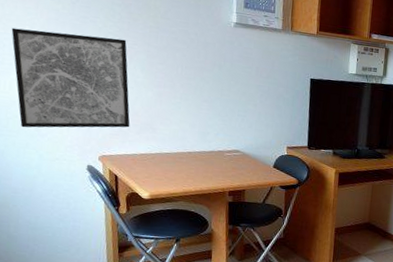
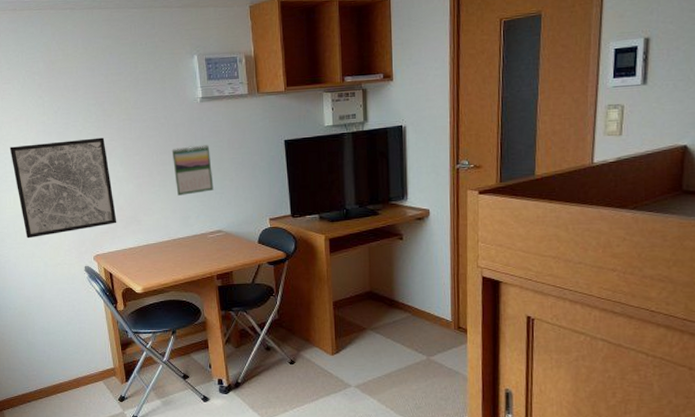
calendar: none [198,65,238,113] -> present [171,145,214,196]

